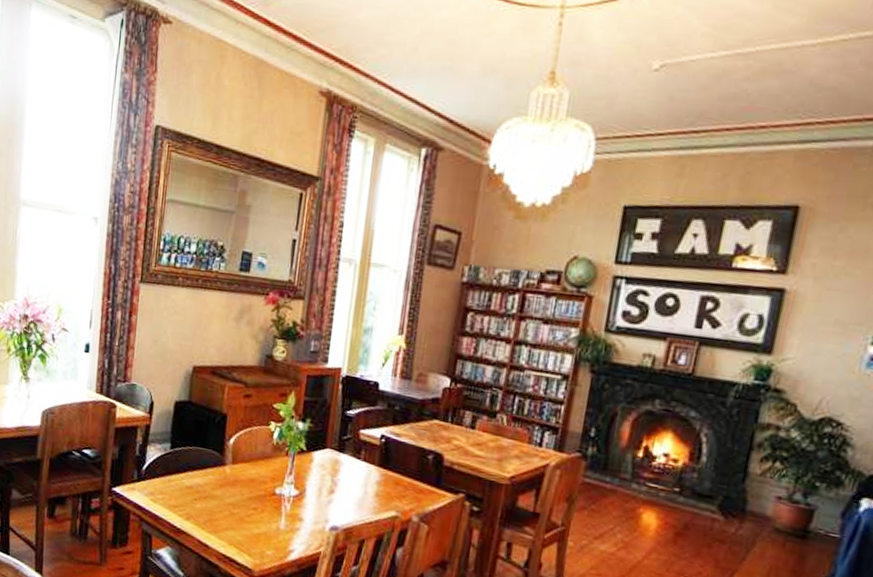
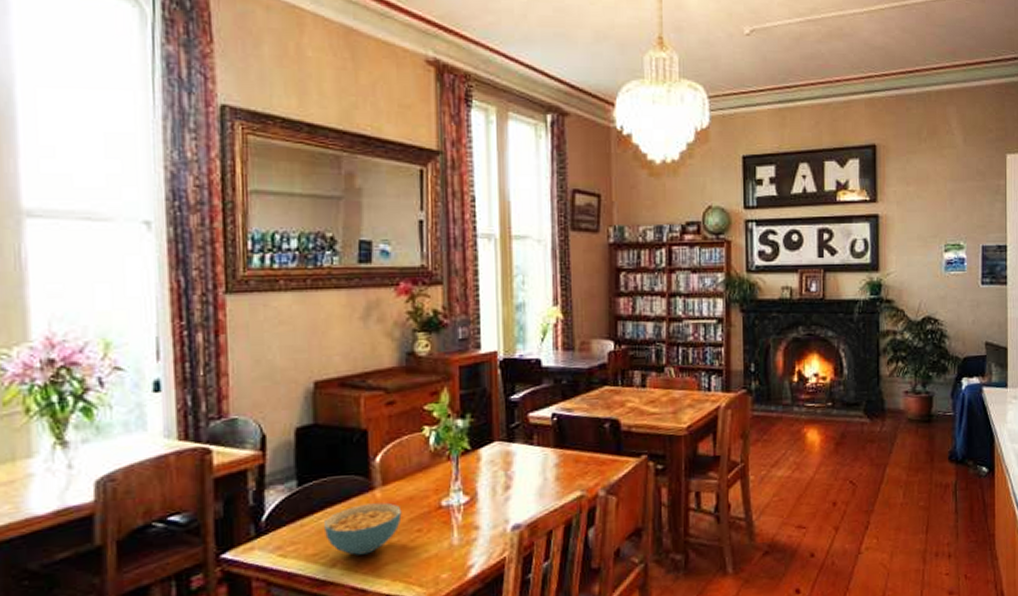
cereal bowl: none [185,475,244,517] -> present [325,502,402,555]

